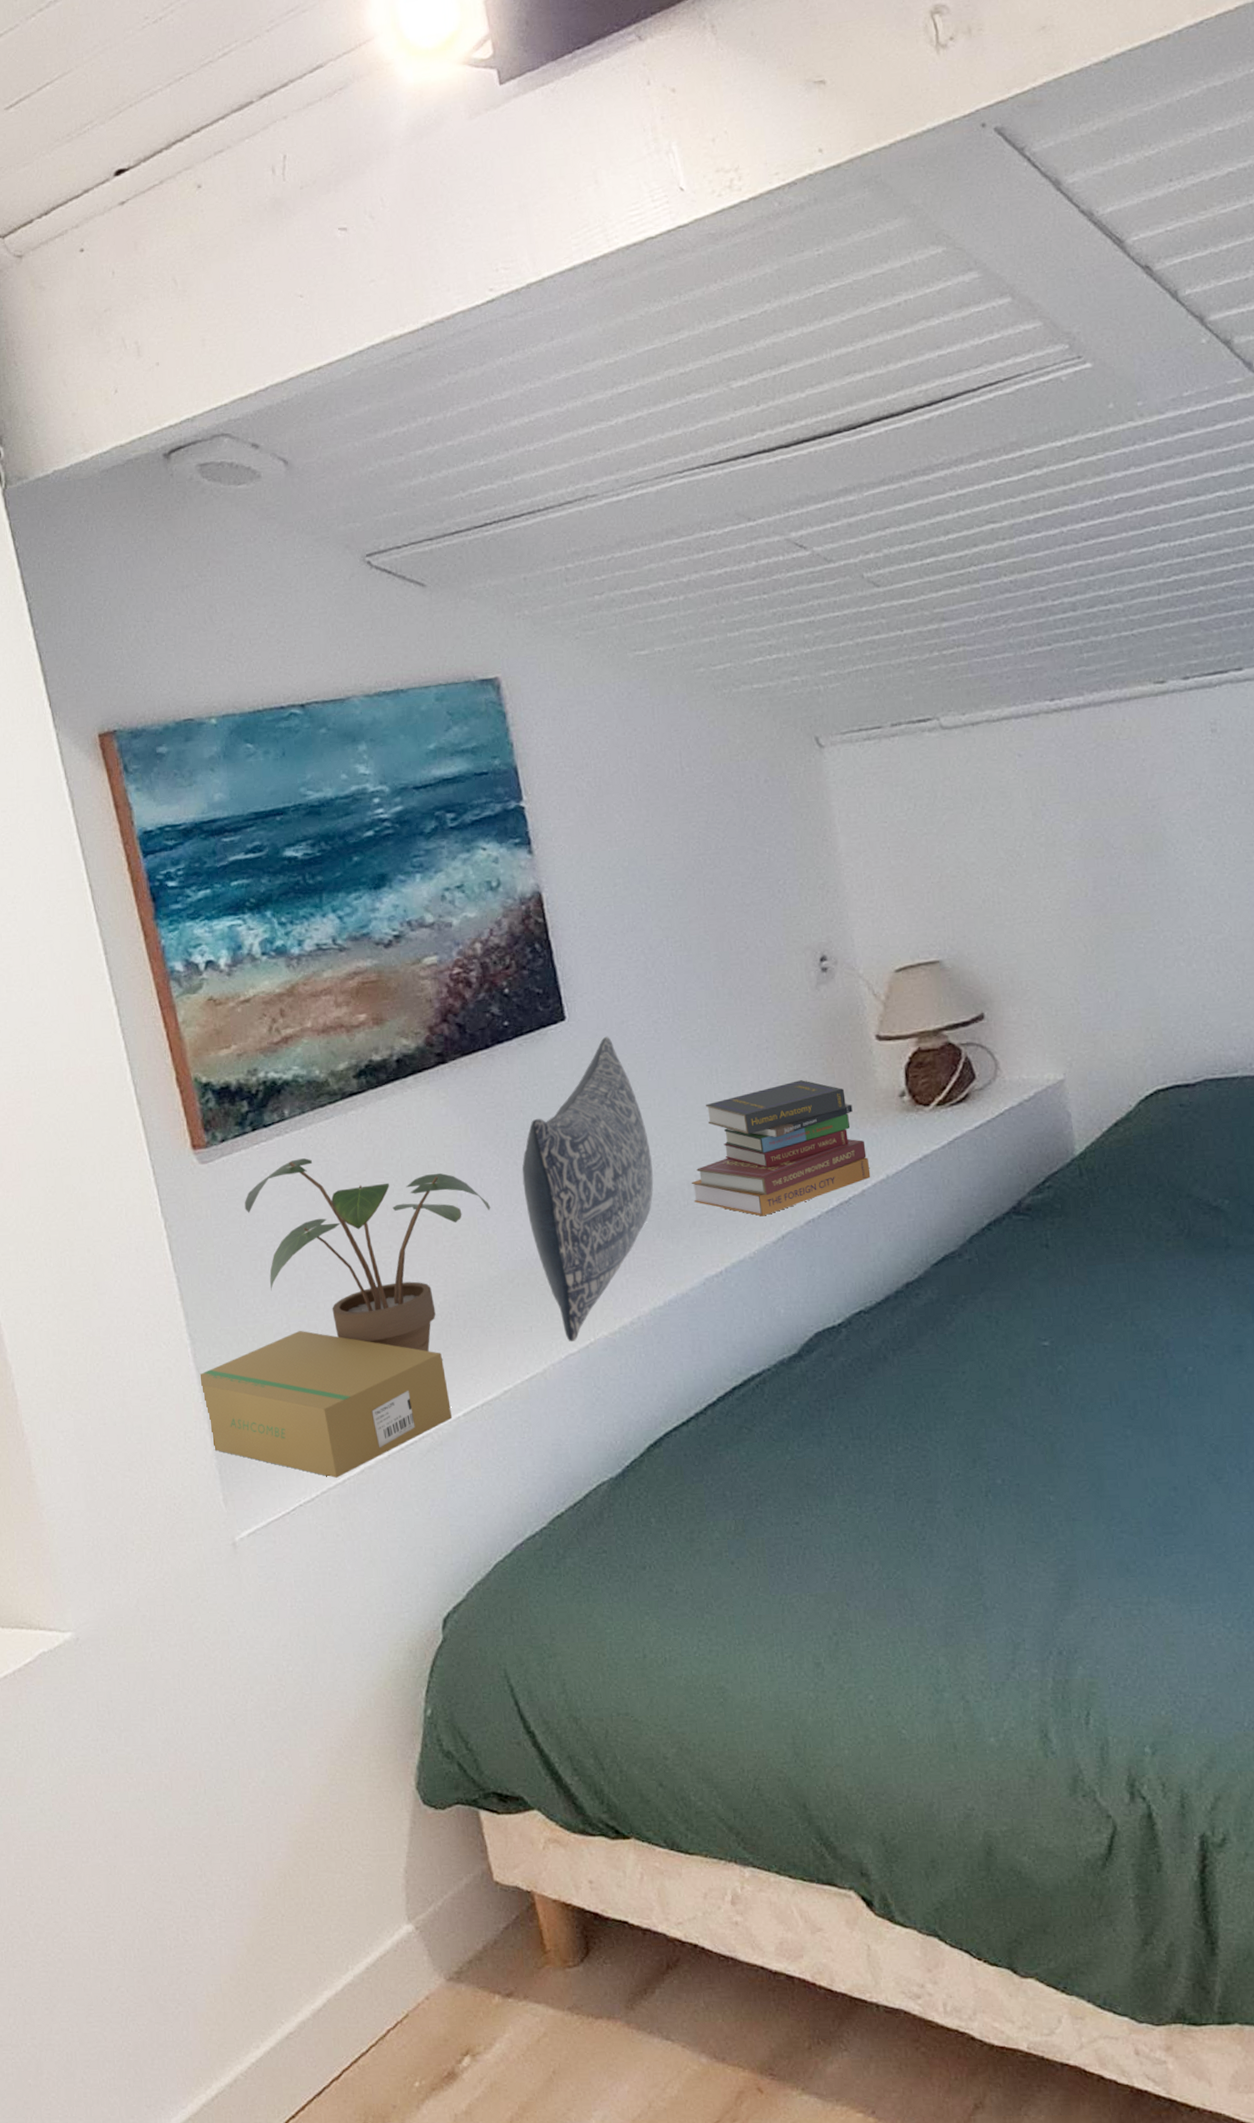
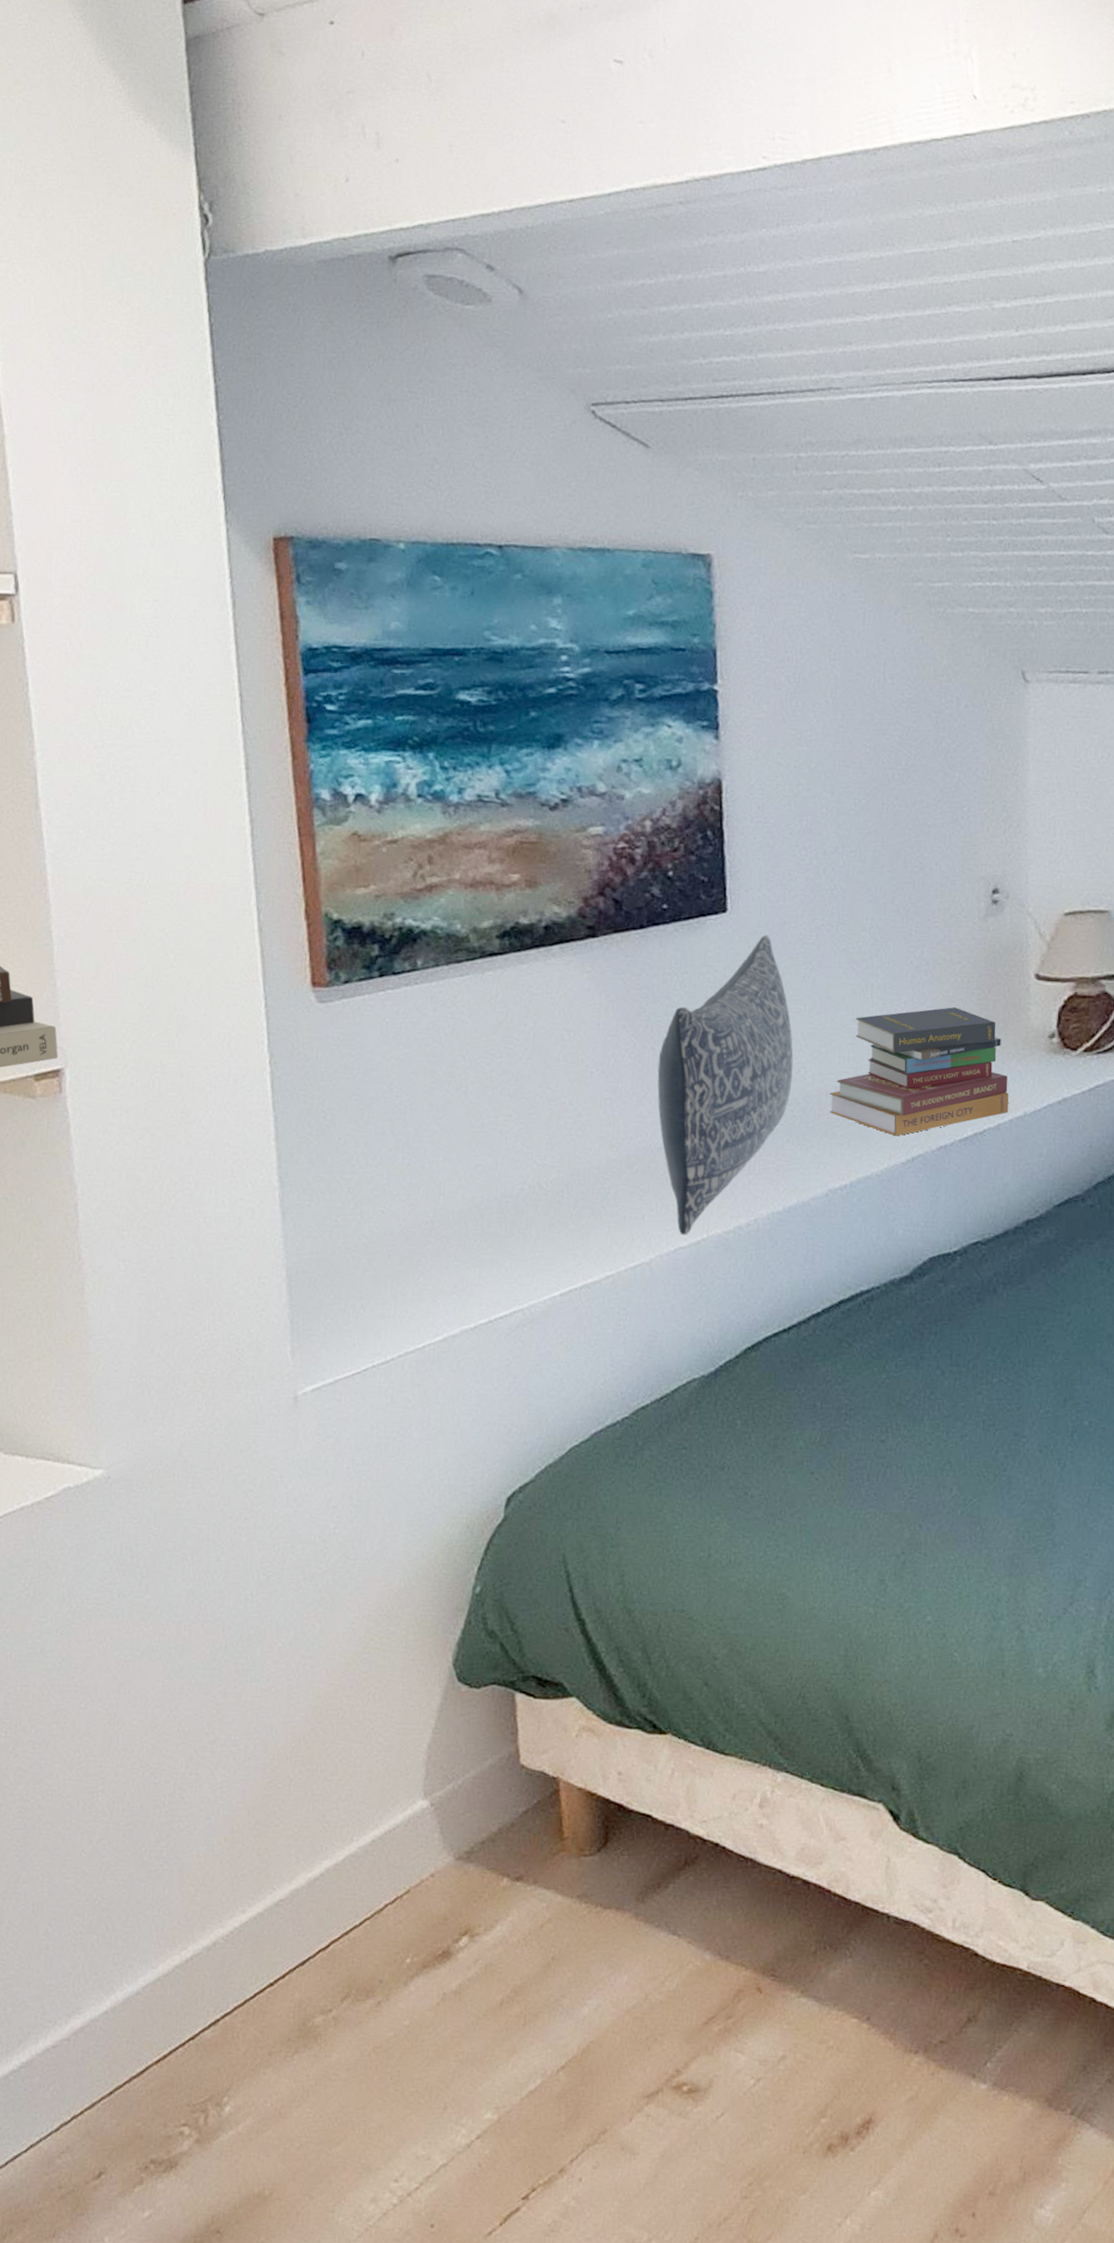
box: present [199,1330,453,1479] -> none [284,1187,548,1344]
potted plant: present [244,1158,491,1351] -> none [359,1012,621,1226]

